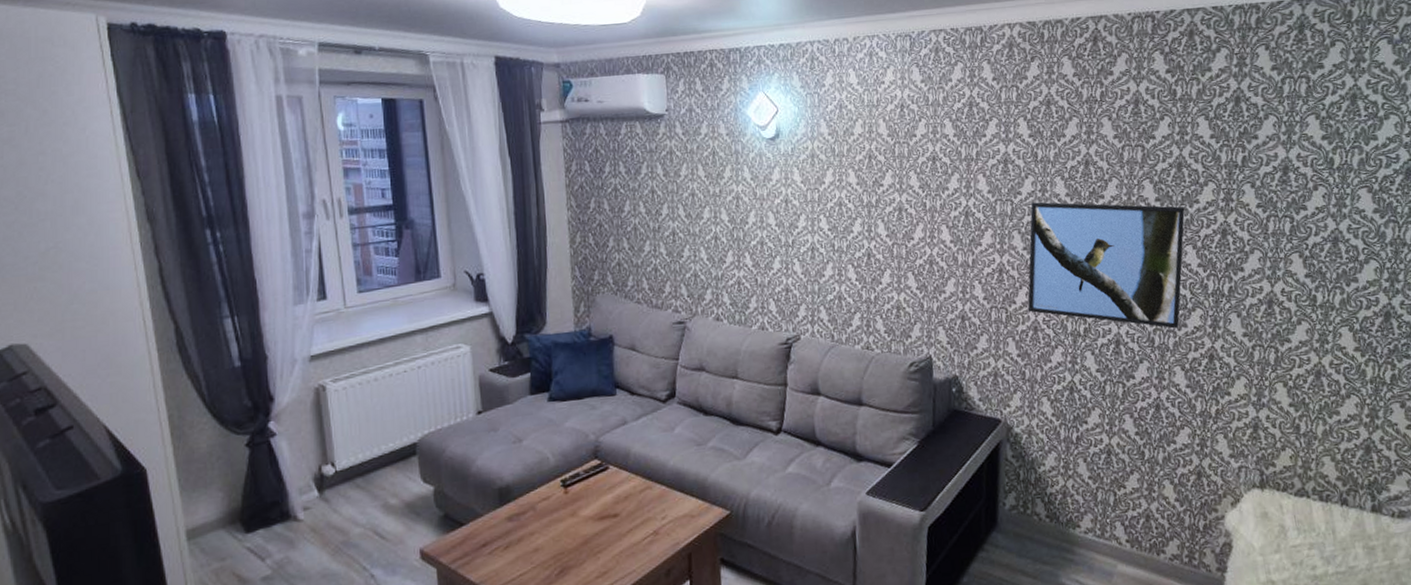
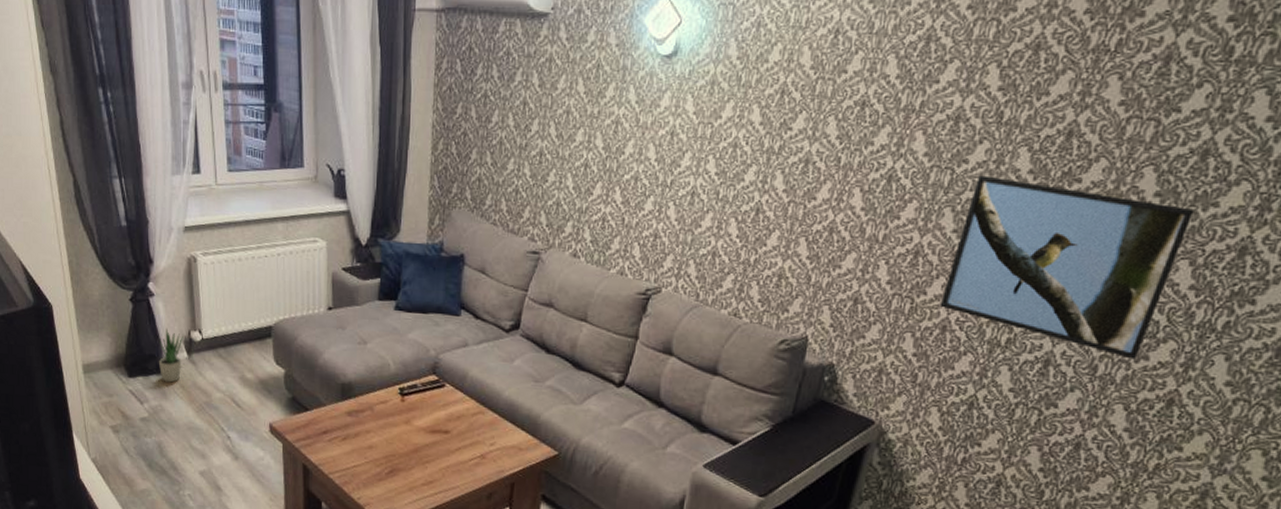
potted plant: none [283,467,313,529] -> present [158,327,183,383]

